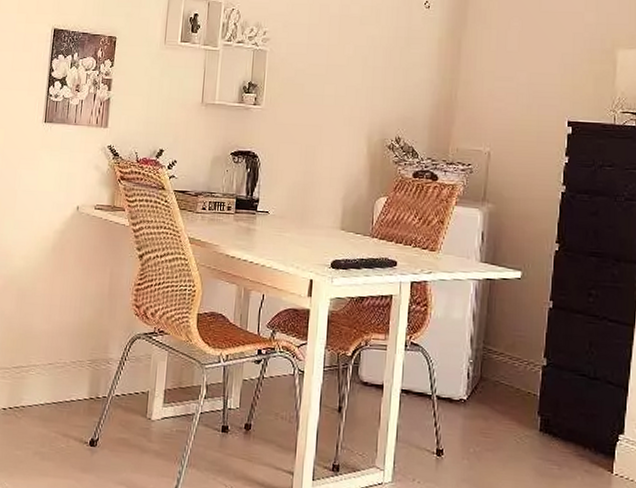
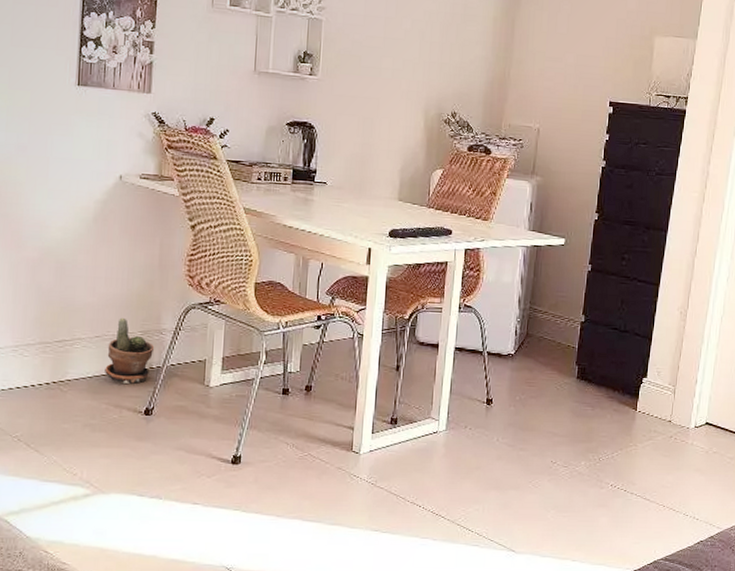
potted plant: none [55,345,102,413] -> present [105,317,155,384]

